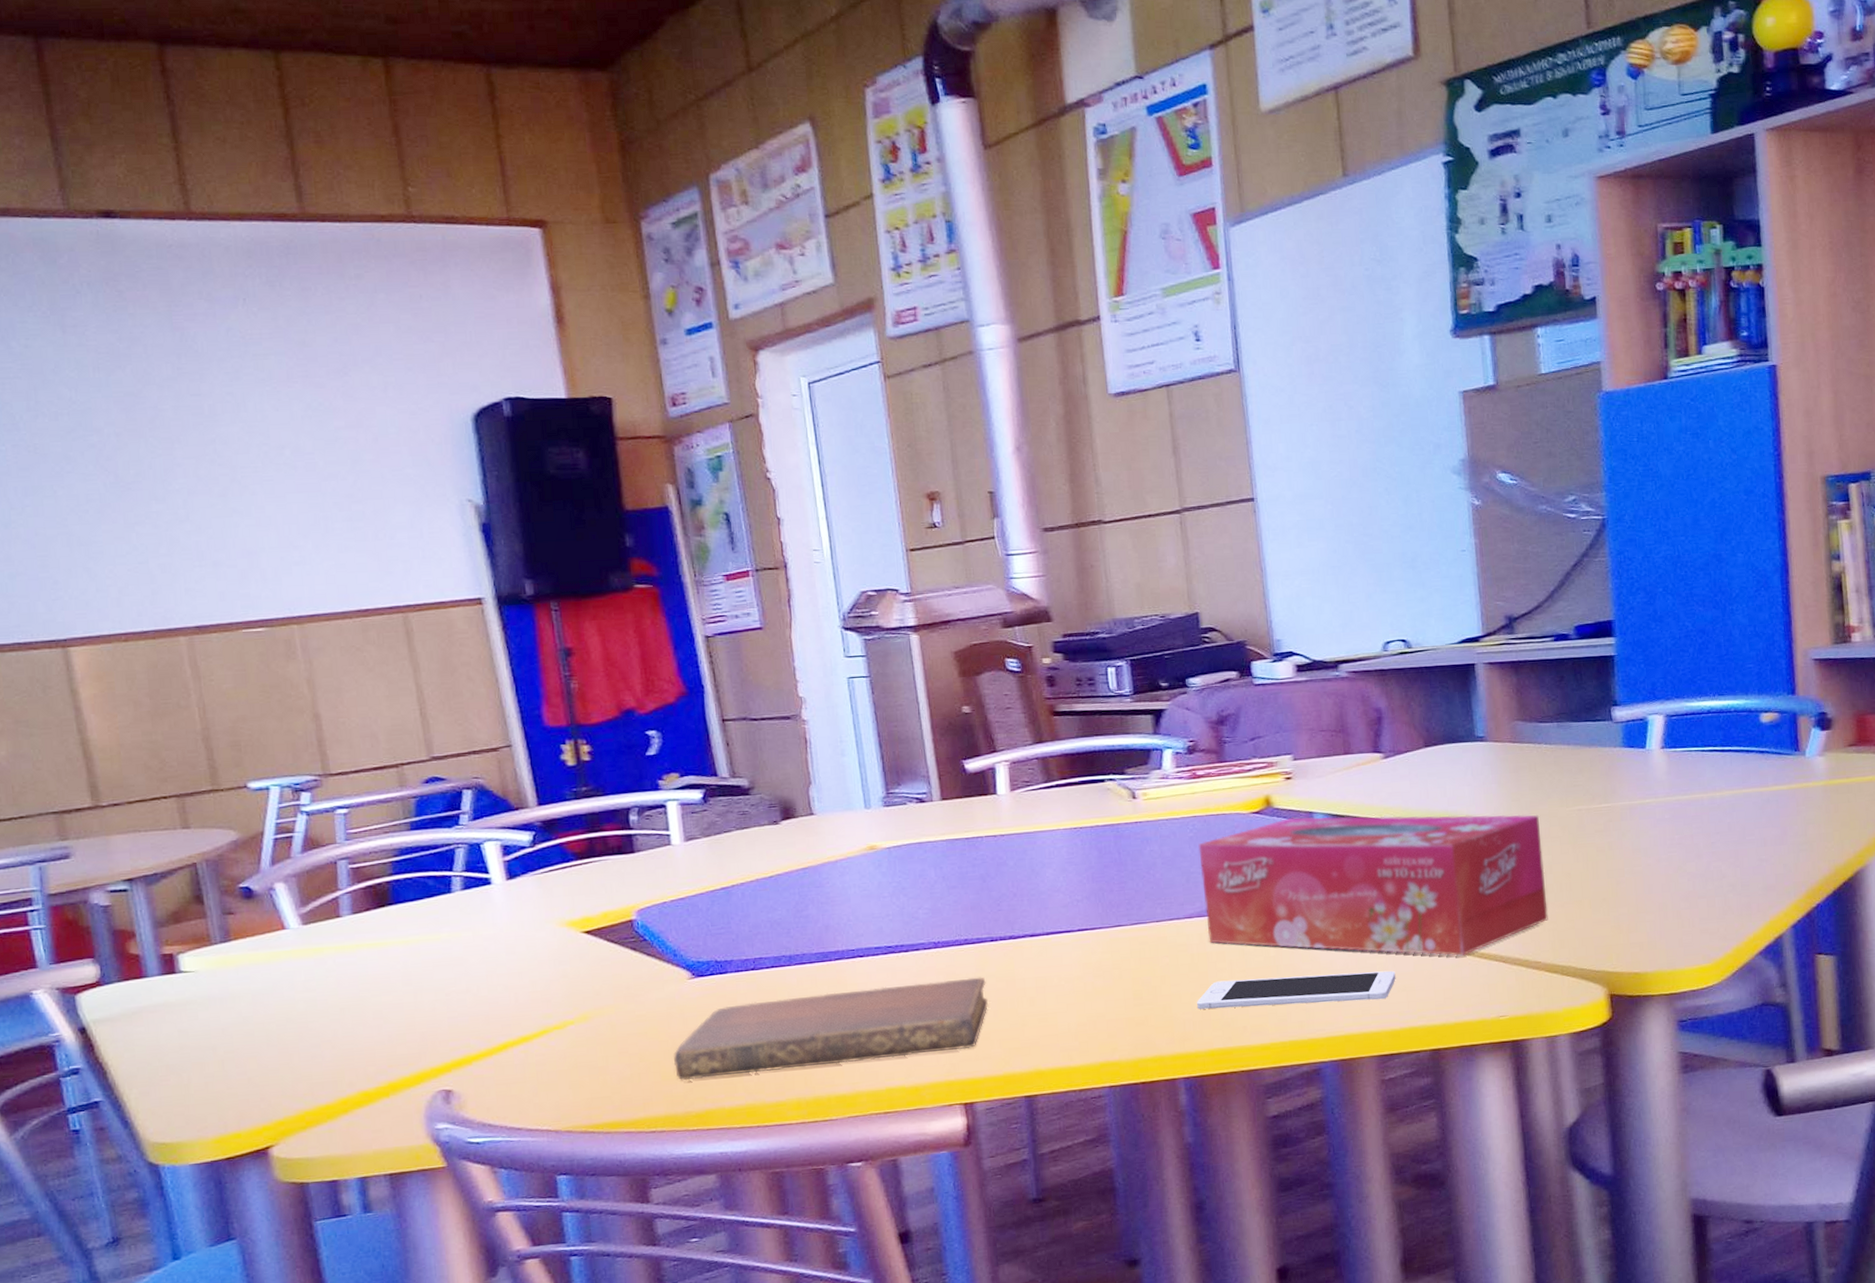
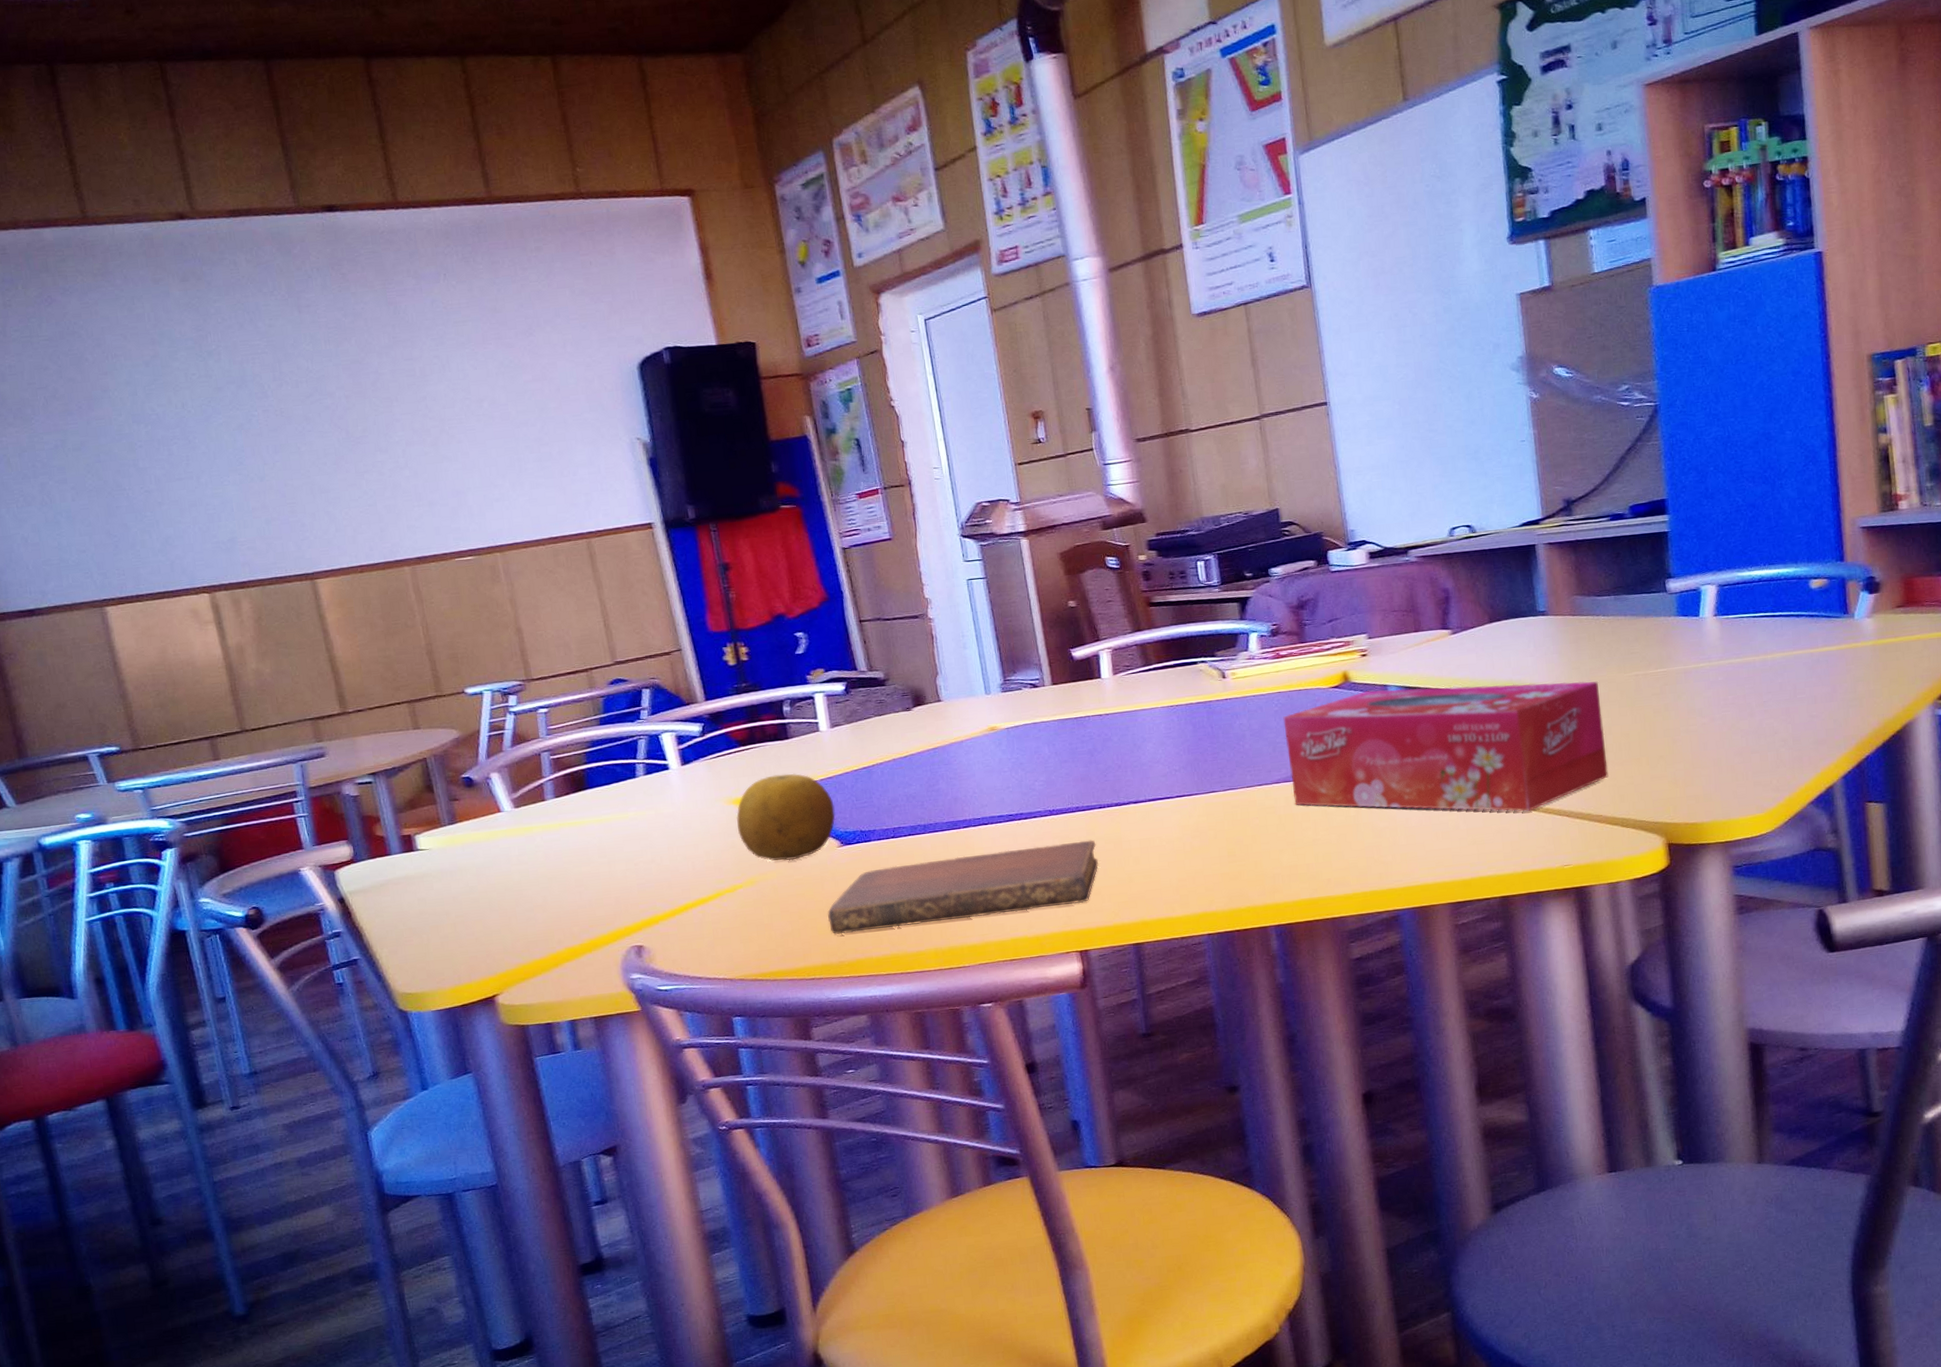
fruit: none [570,892,687,994] -> present [736,773,836,861]
cell phone: present [1197,970,1396,1010] -> none [1285,826,1467,865]

